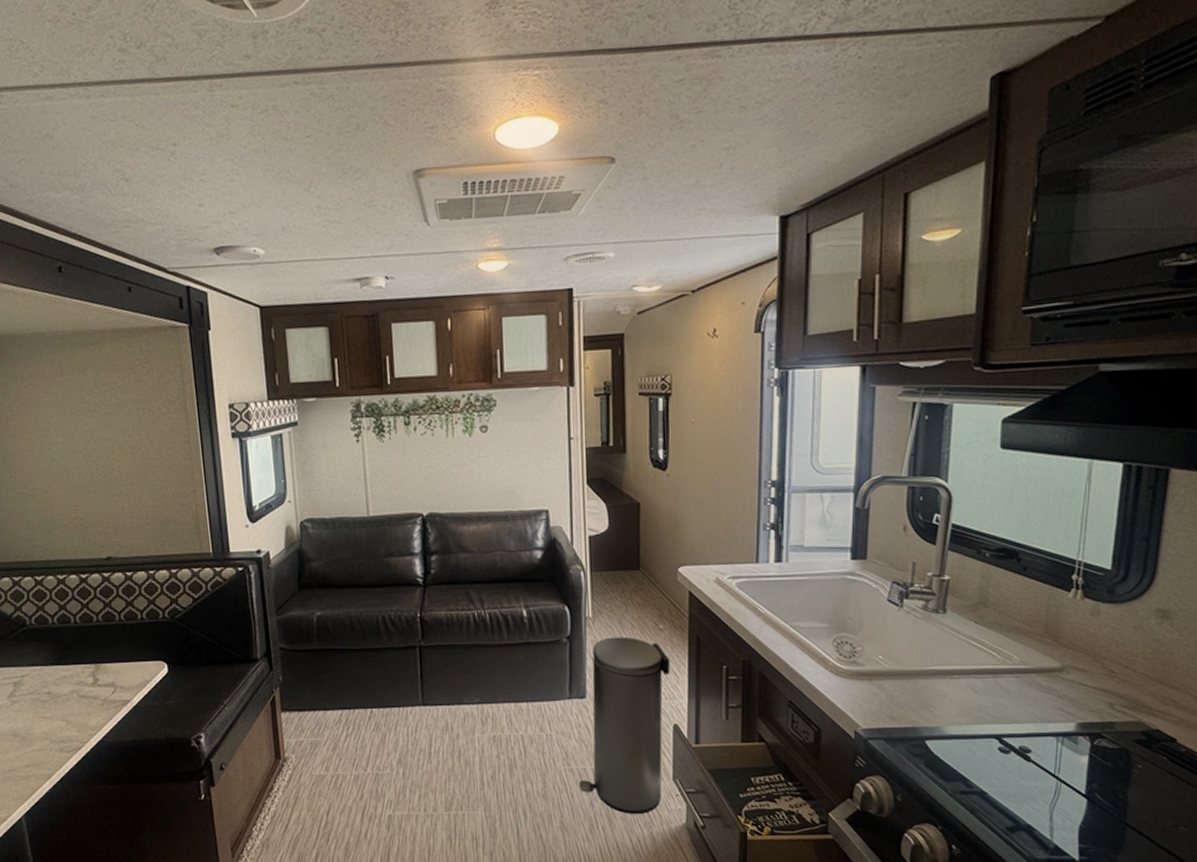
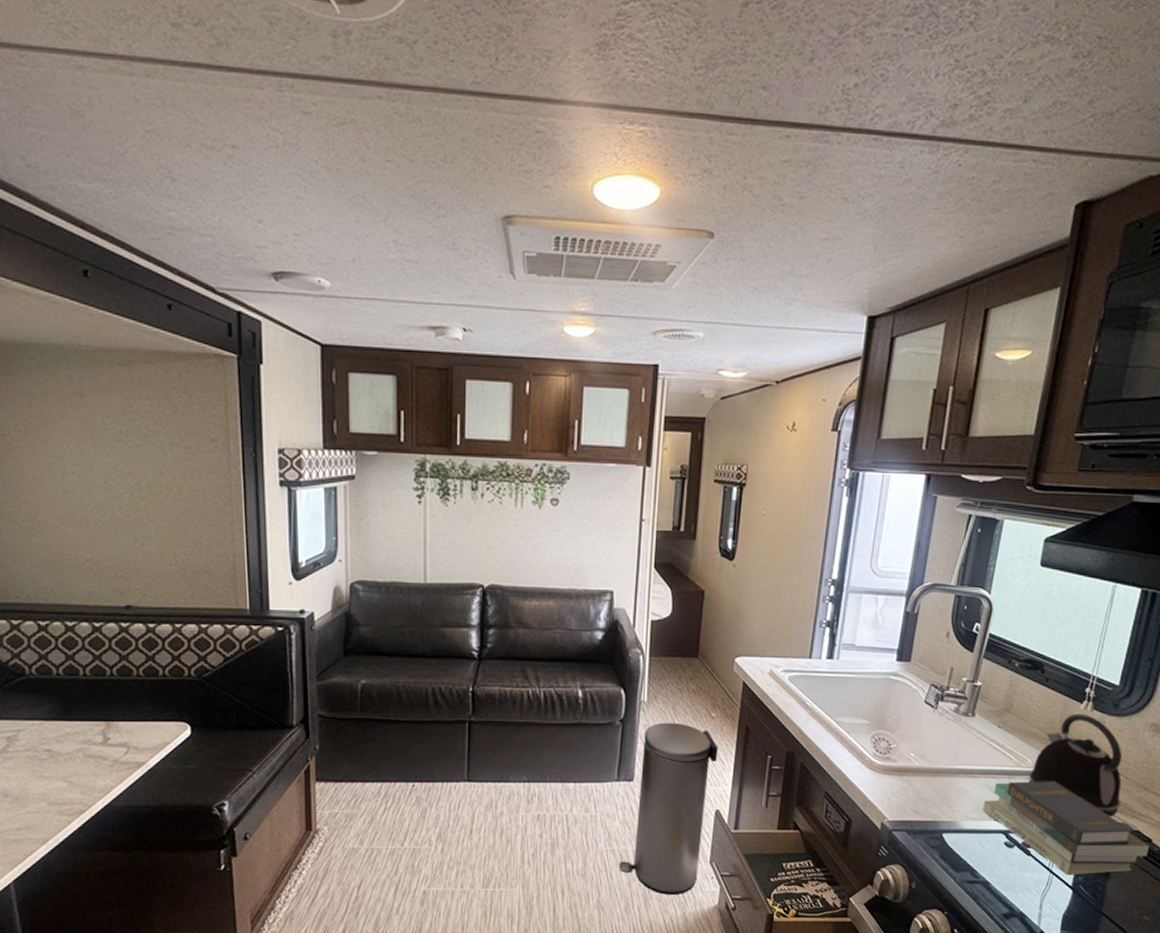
books: none [968,678,1174,782] -> present [982,781,1149,874]
kettle: none [1016,603,1132,714] -> present [1028,713,1123,816]

